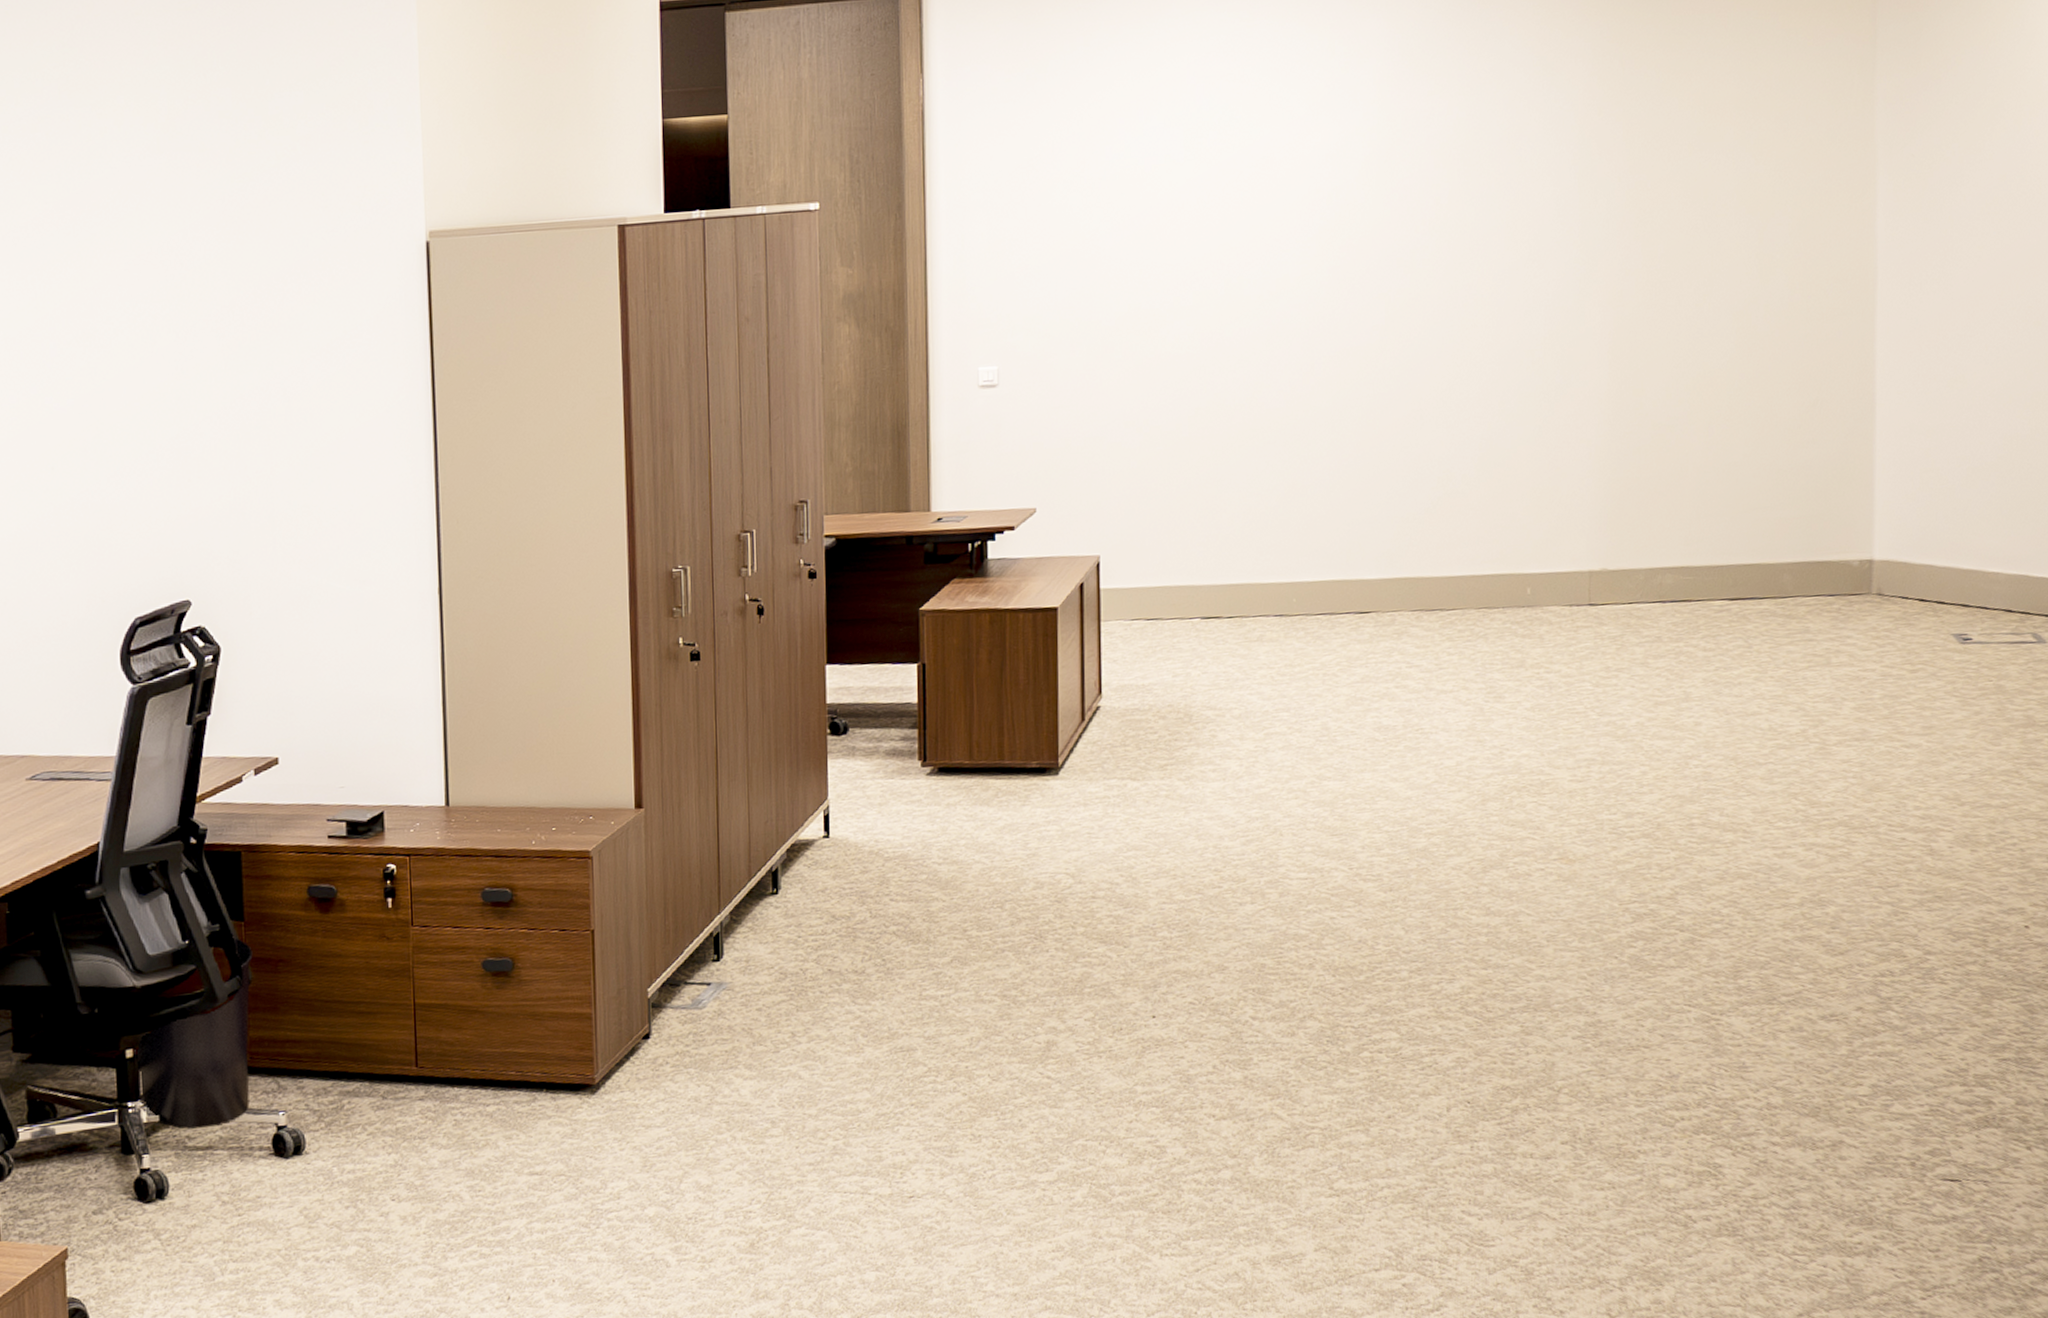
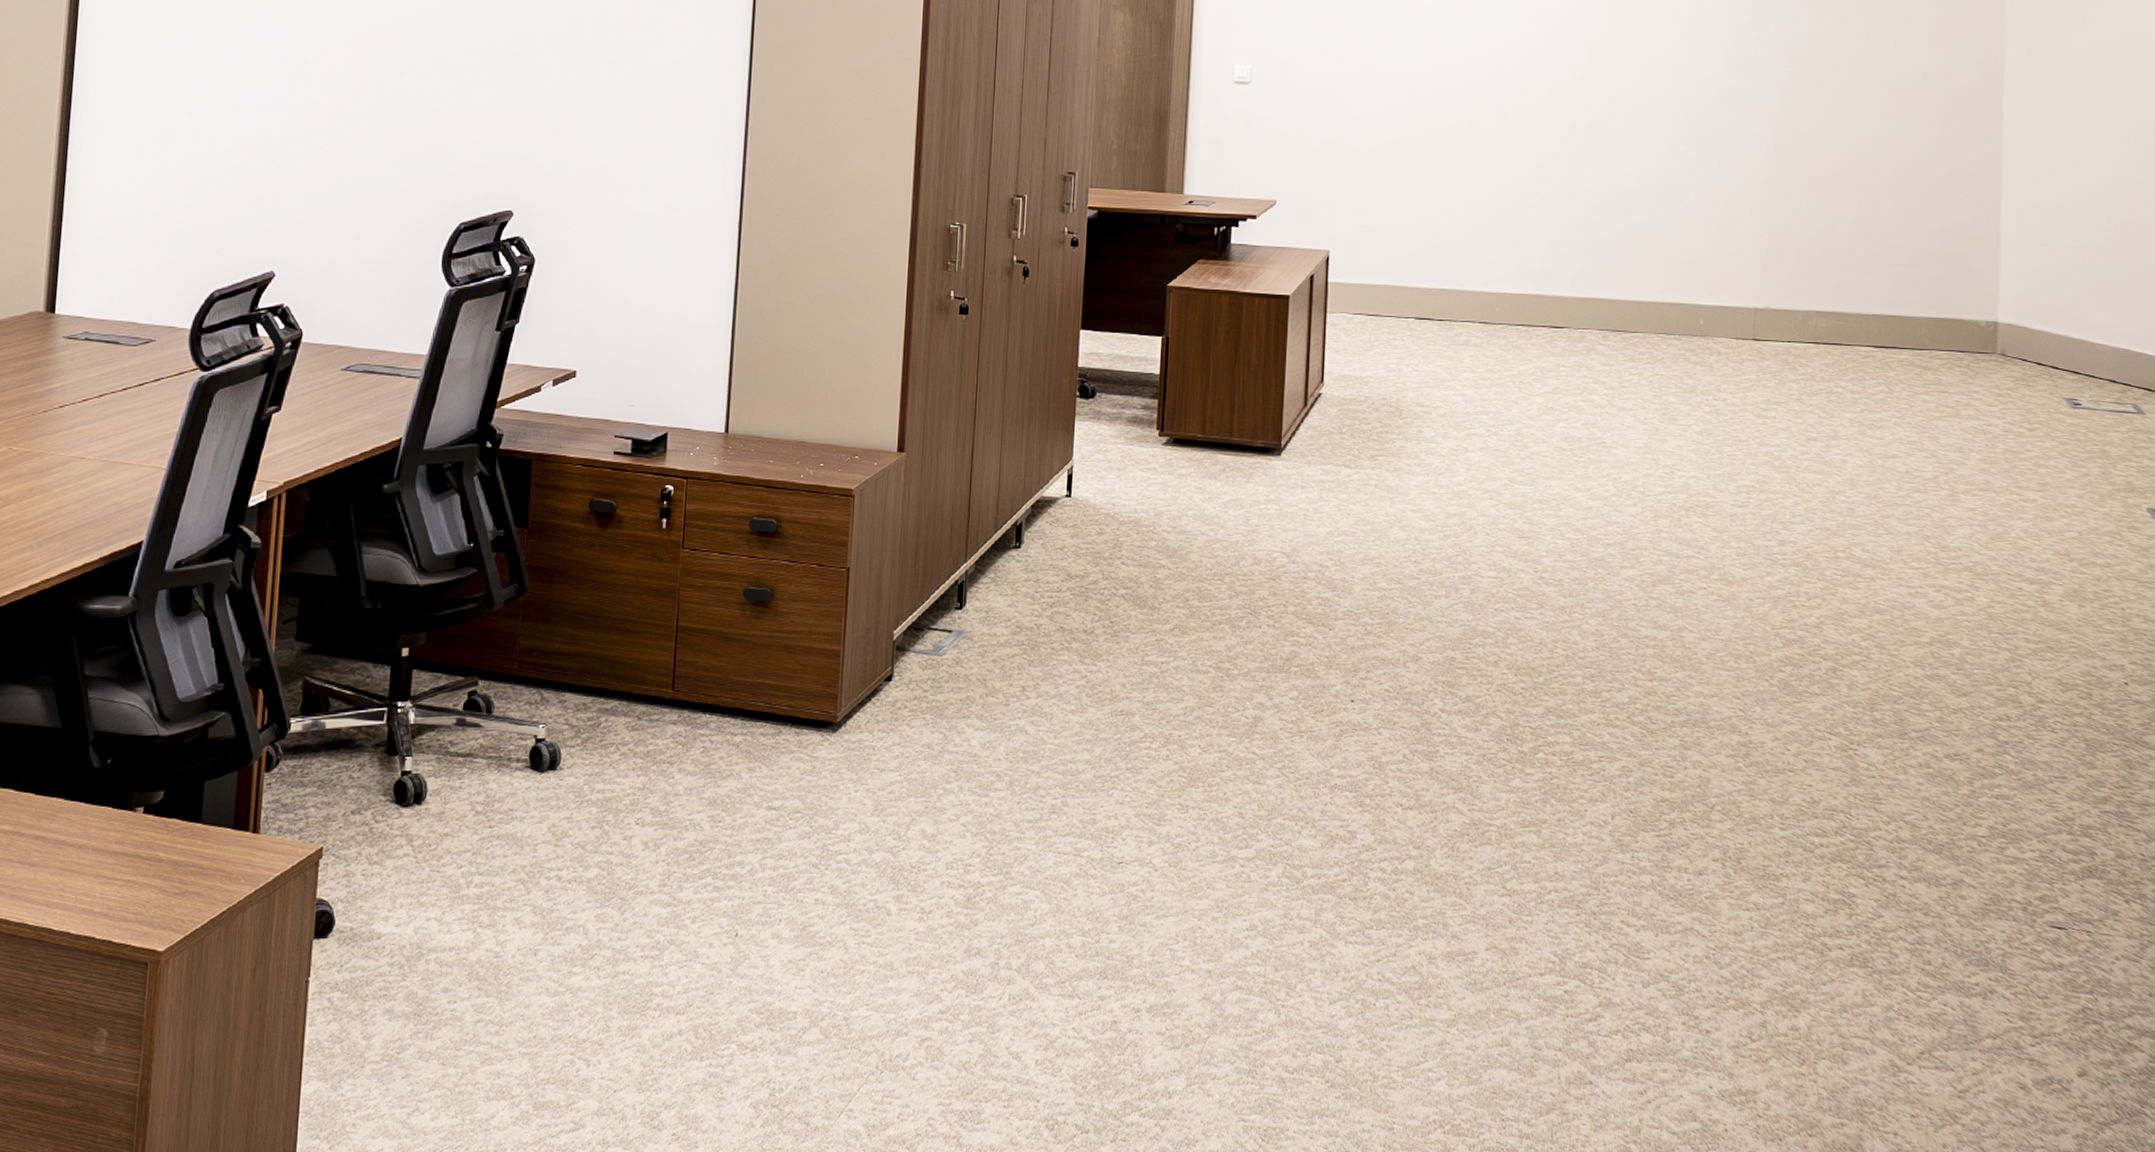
waste bin: present [134,936,253,1129] -> none [409,543,532,734]

